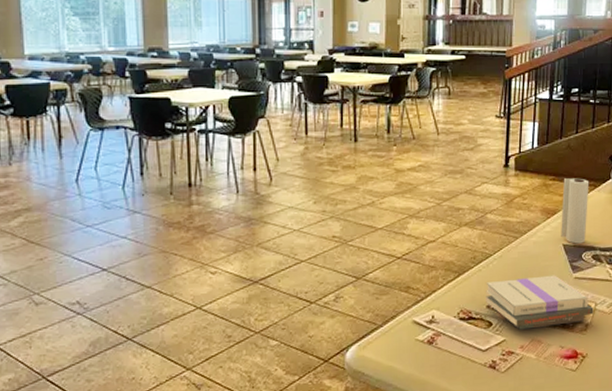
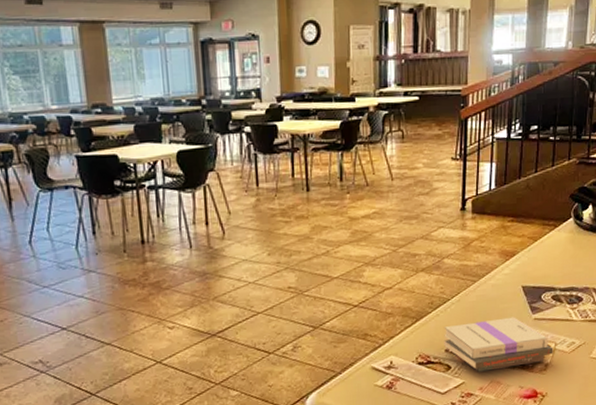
paper towel roll: present [561,178,589,244] -> none [520,218,549,285]

